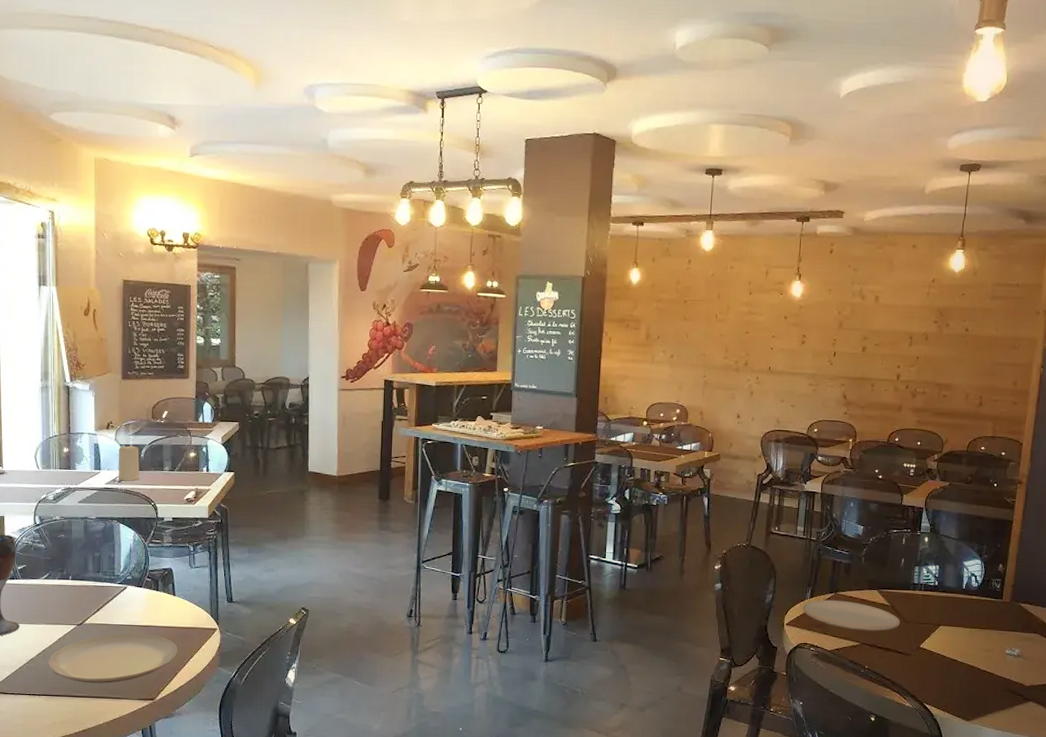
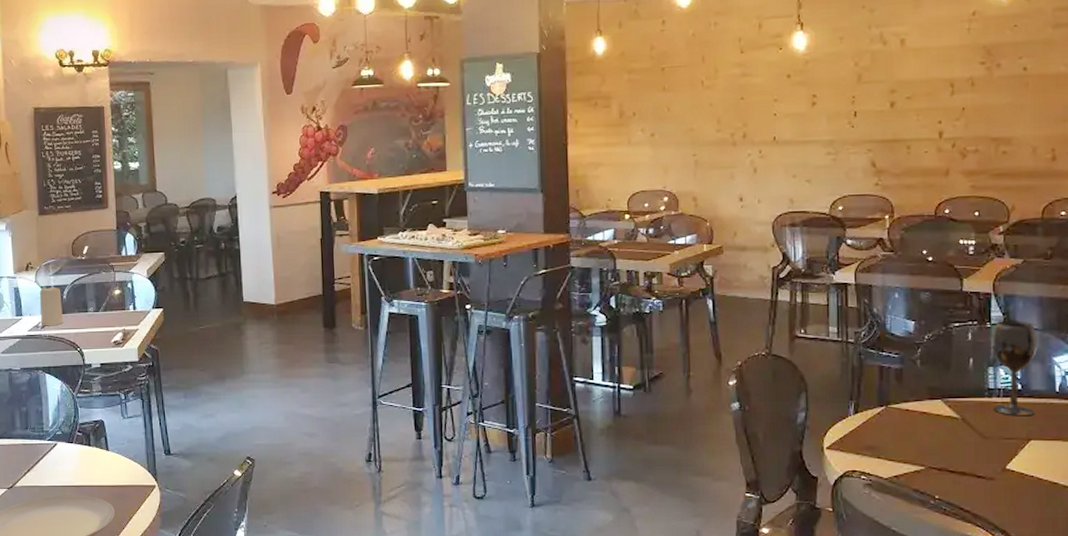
plate: present [802,599,900,632] -> none [844,415,976,452]
wine glass: none [915,530,953,607] -> present [993,321,1037,417]

